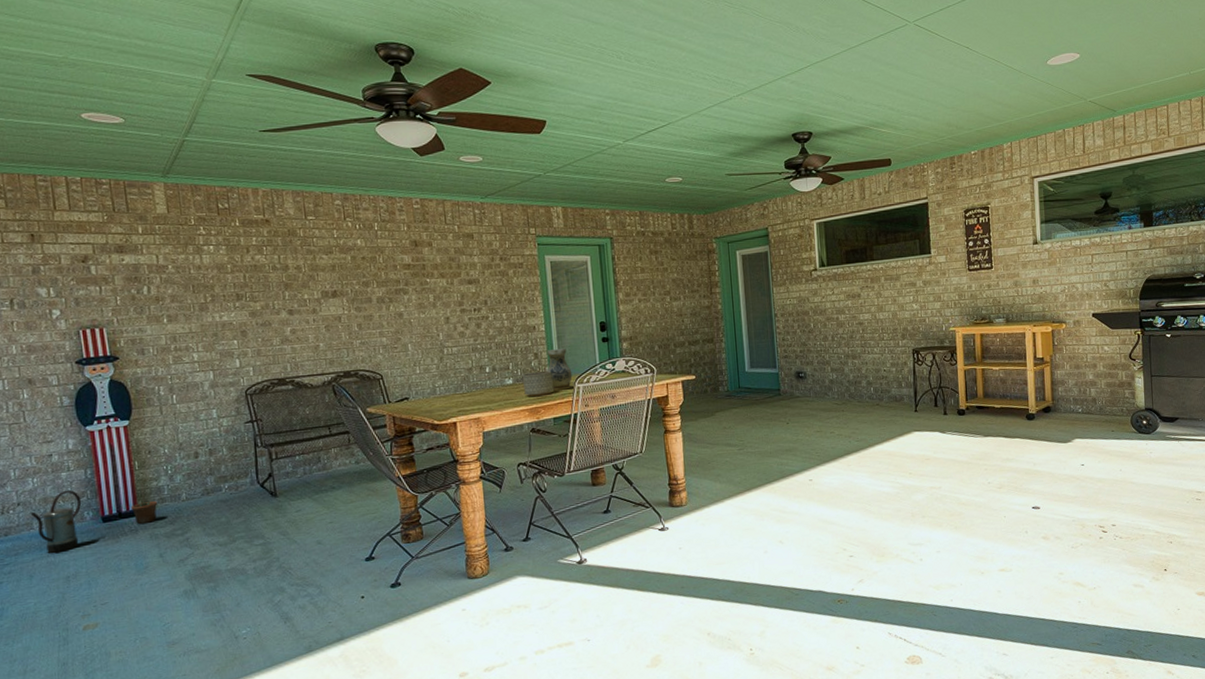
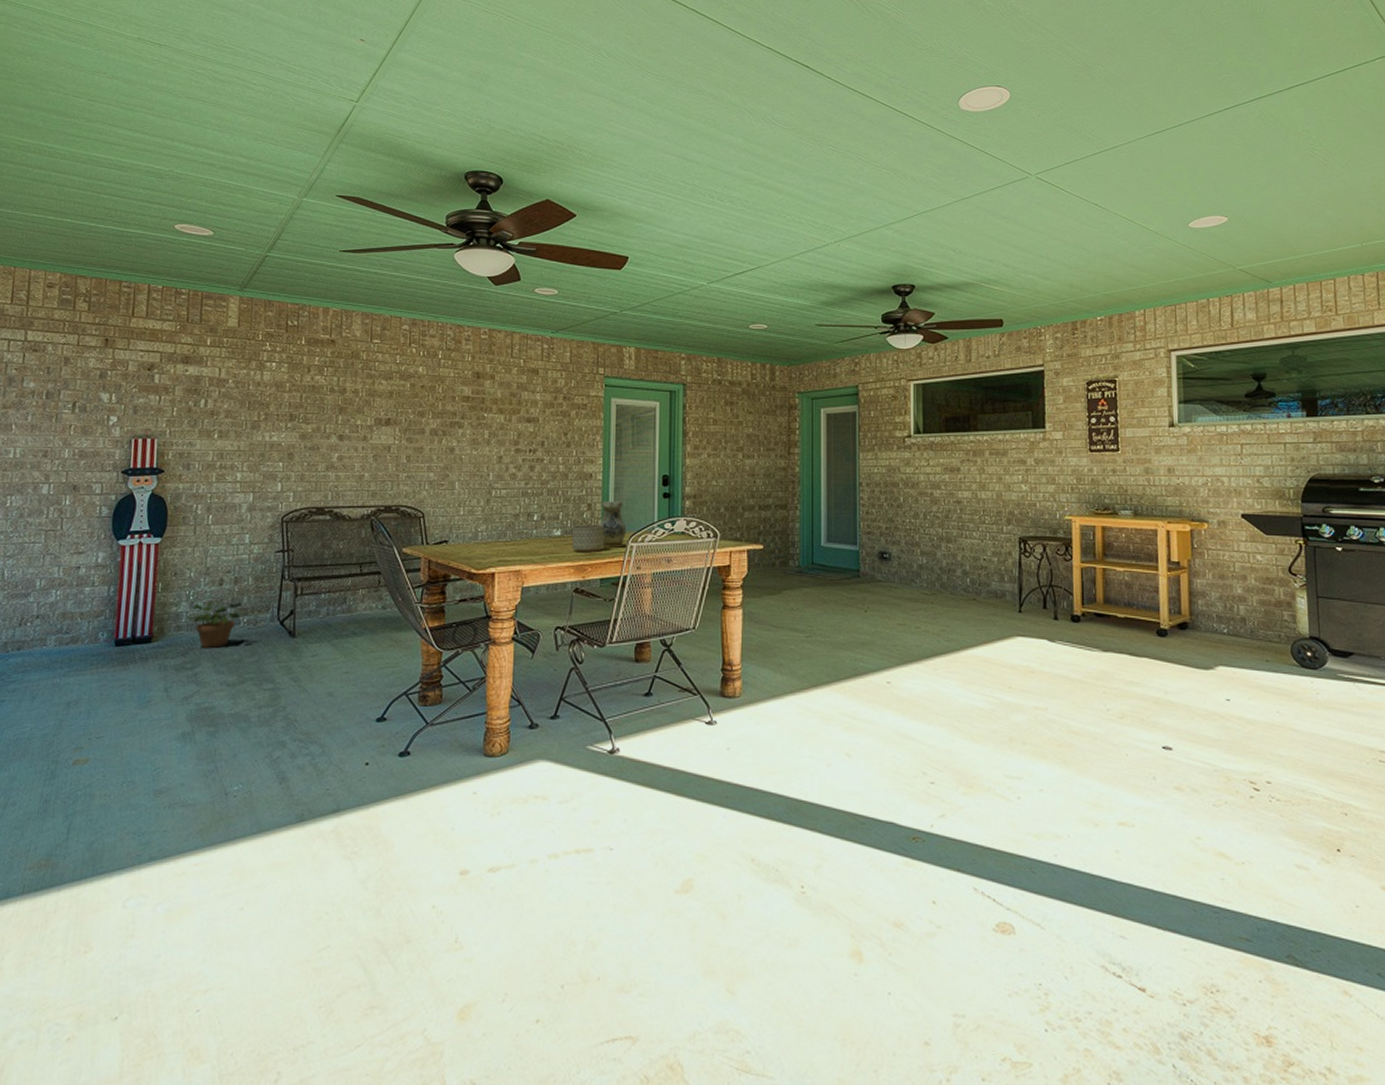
watering can: present [30,490,82,554] -> none [46,606,99,675]
planter: present [130,501,158,525] -> none [145,628,174,653]
potted plant: none [169,471,225,516] -> present [187,600,245,649]

